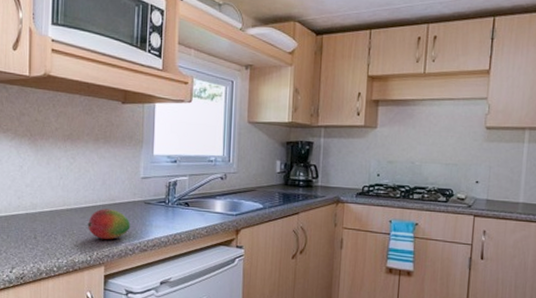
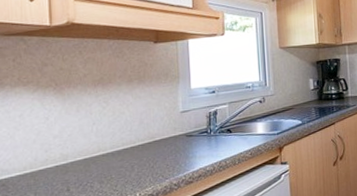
fruit: present [87,209,131,239] -> none [126,147,174,179]

